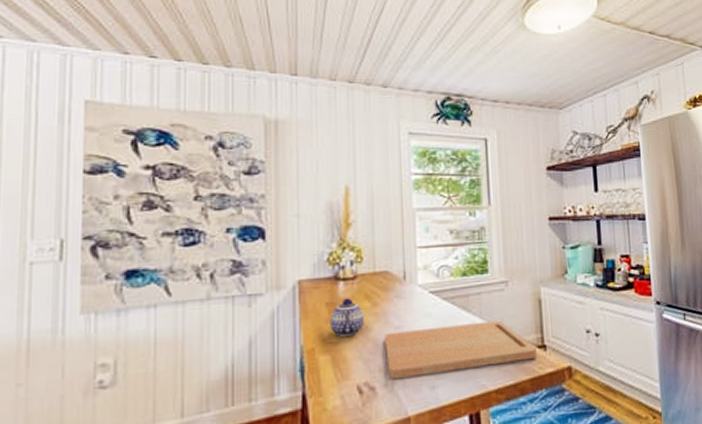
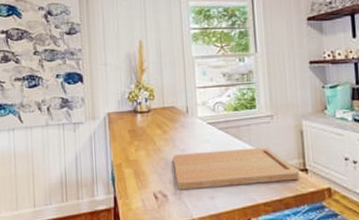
teapot: present [330,297,365,337] -> none [131,126,158,156]

